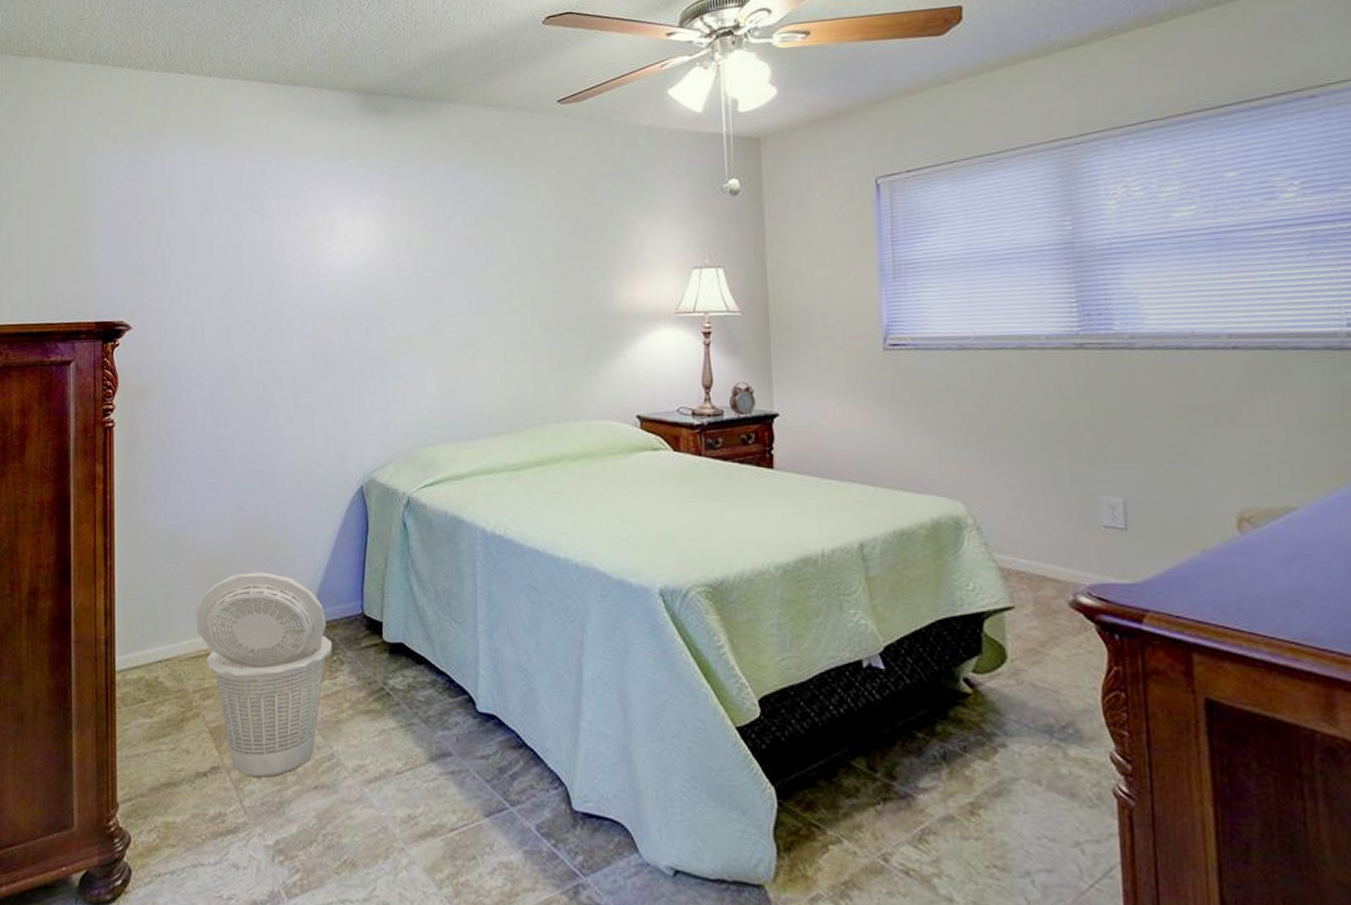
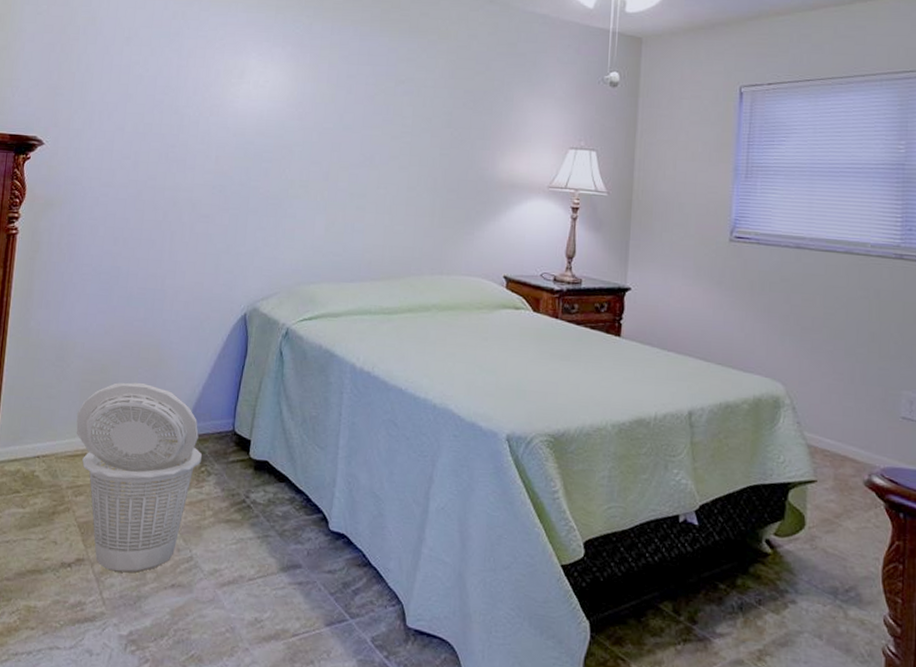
alarm clock: present [728,381,757,416] -> none [587,255,612,287]

